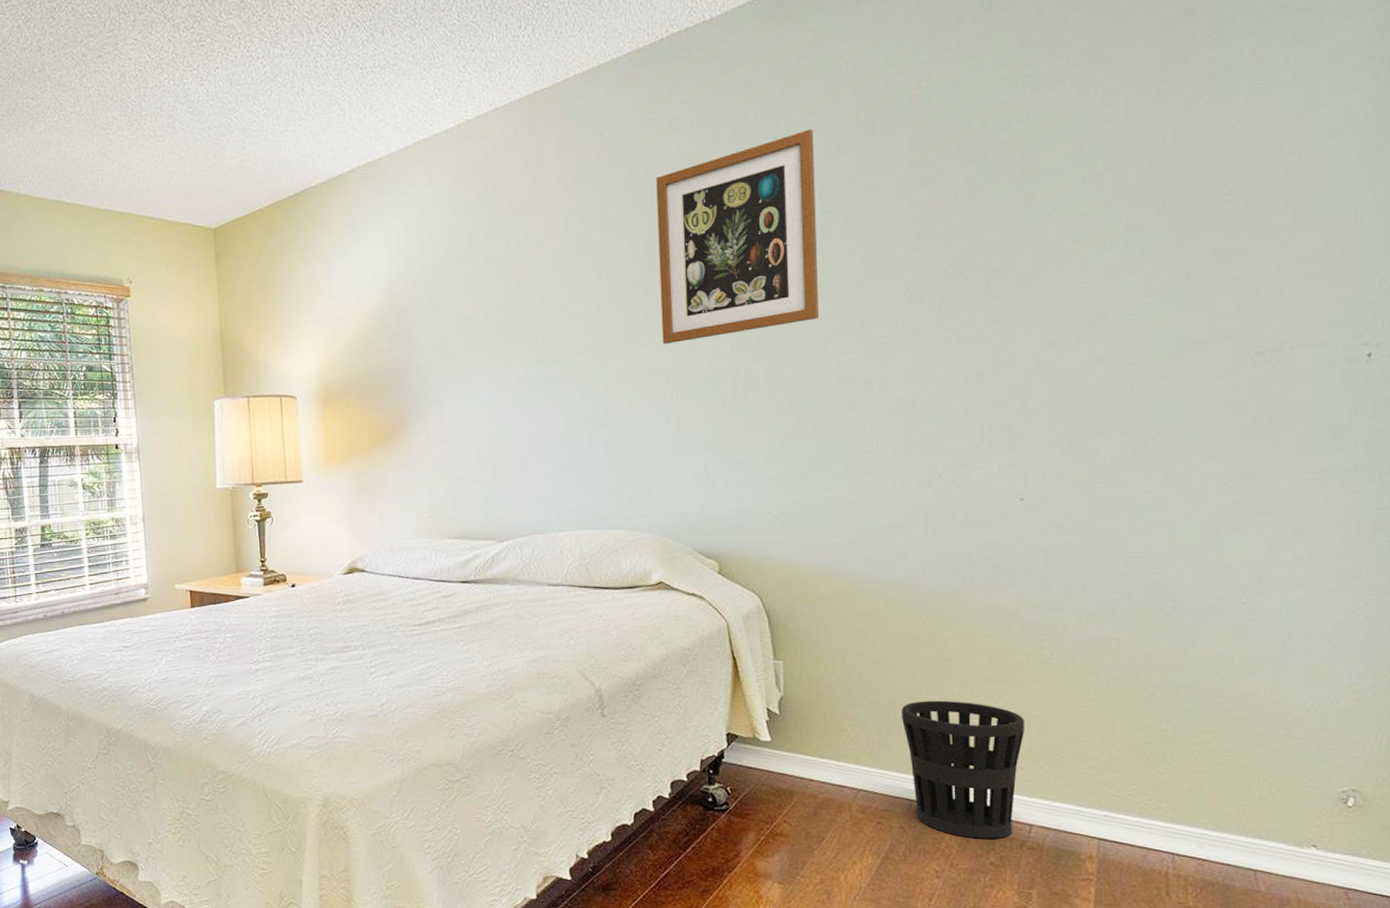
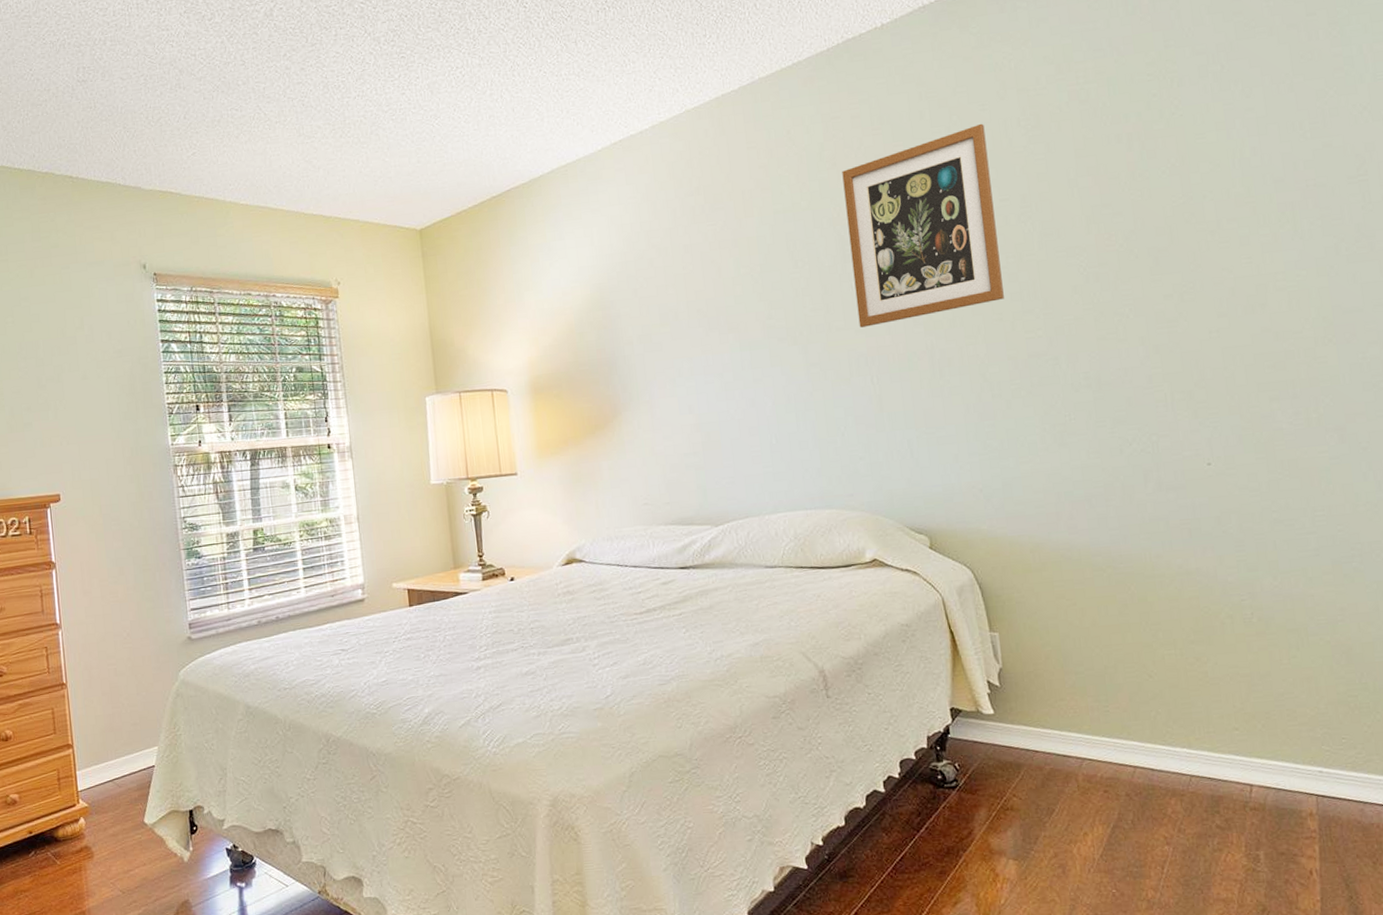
wastebasket: present [902,700,1024,839] -> none [1117,664,1235,802]

